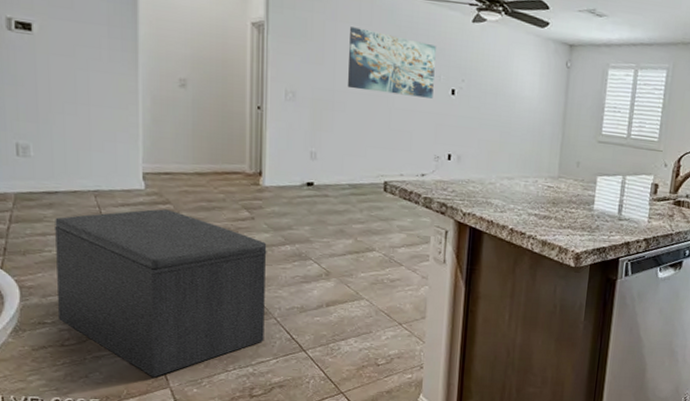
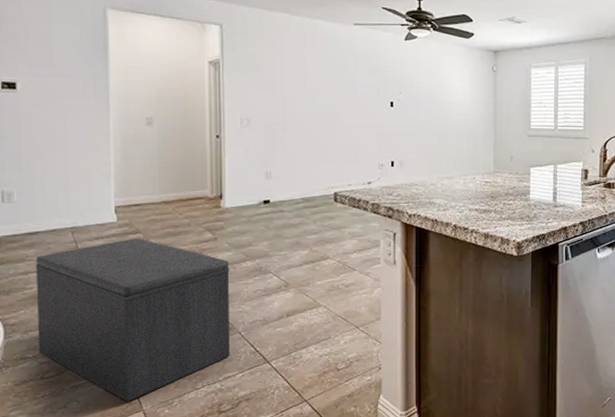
wall art: present [348,27,436,99] -> none [296,56,374,112]

